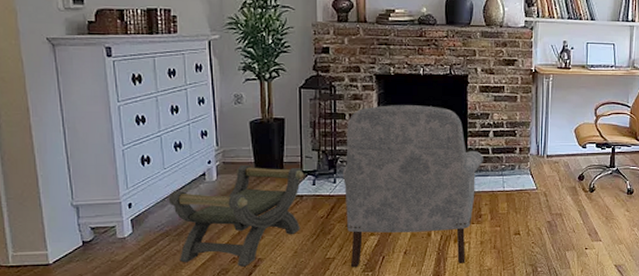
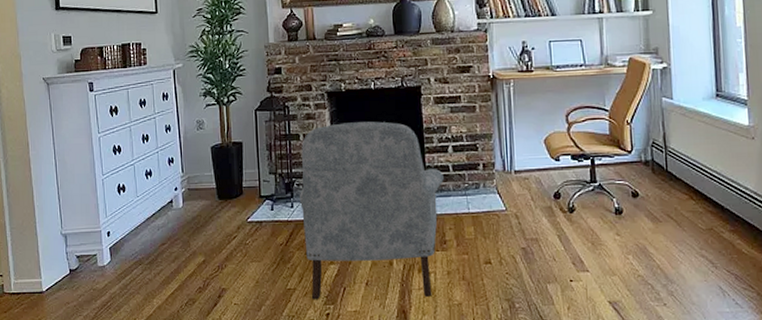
stool: present [168,164,304,267] -> none [141,190,262,297]

